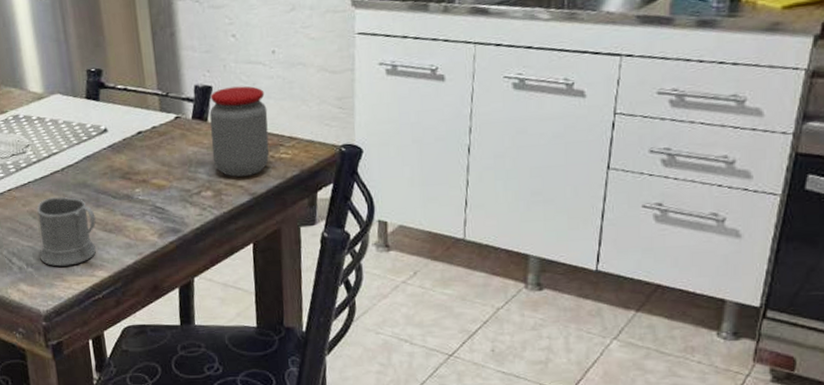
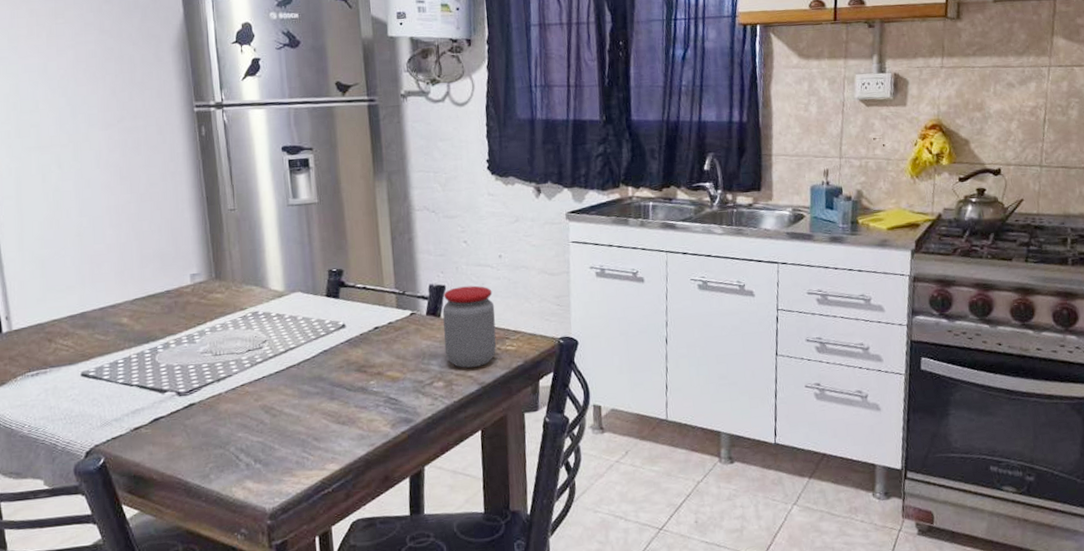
mug: present [37,196,96,267] -> none [269,390,330,461]

